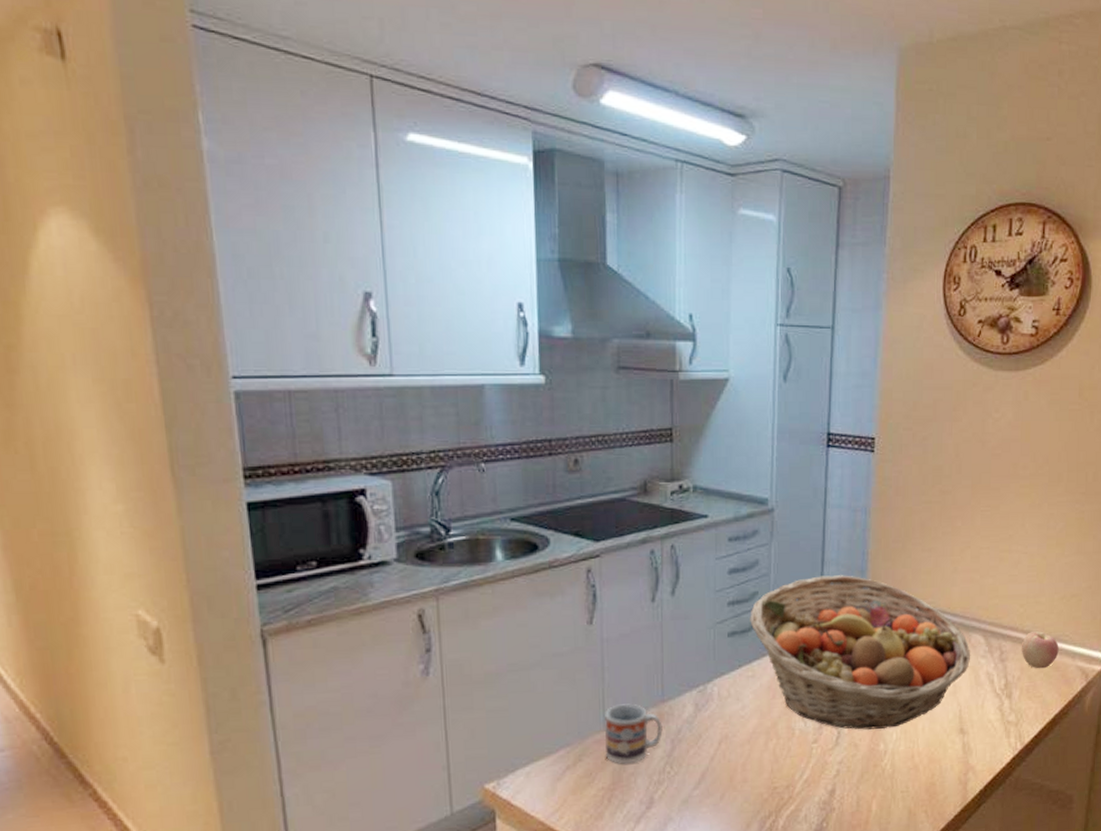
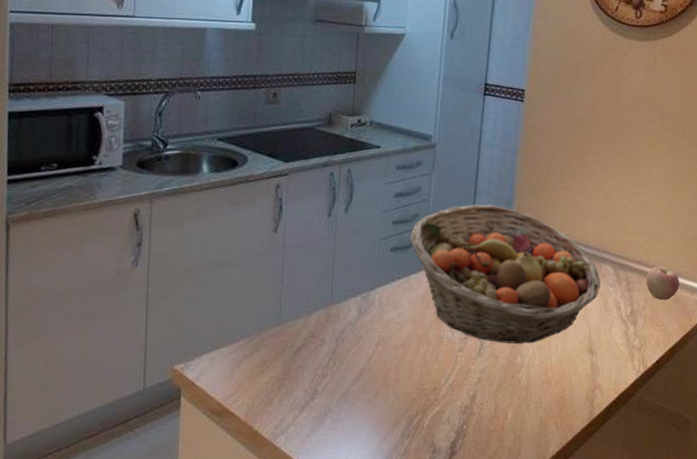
cup: present [604,703,663,764] -> none [279,304,329,357]

